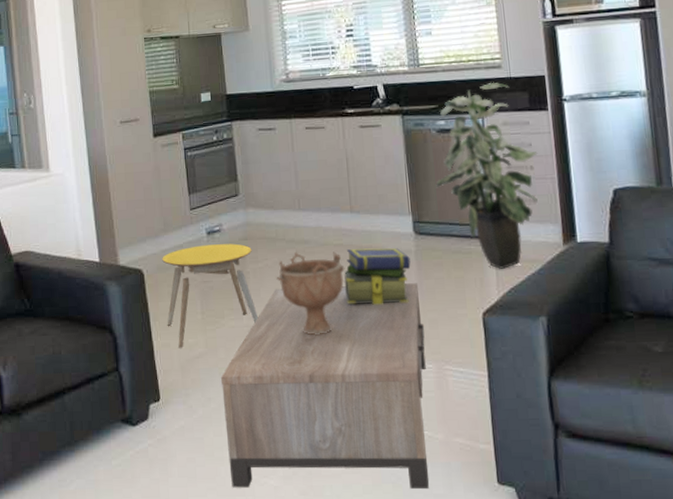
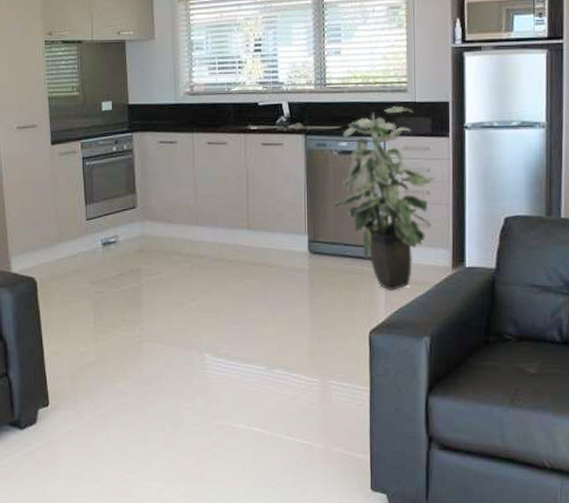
stool: present [162,243,259,348] -> none [56,255,151,356]
coffee table: present [221,283,430,490] -> none [111,301,313,494]
decorative bowl: present [276,251,345,335] -> none [170,266,239,347]
stack of books: present [344,248,411,305] -> none [237,265,303,320]

